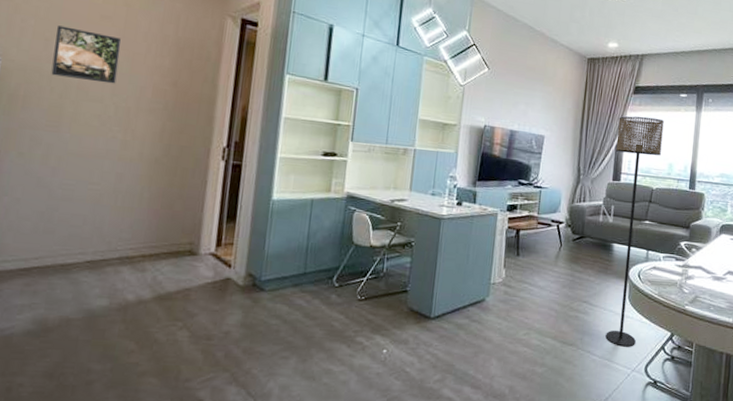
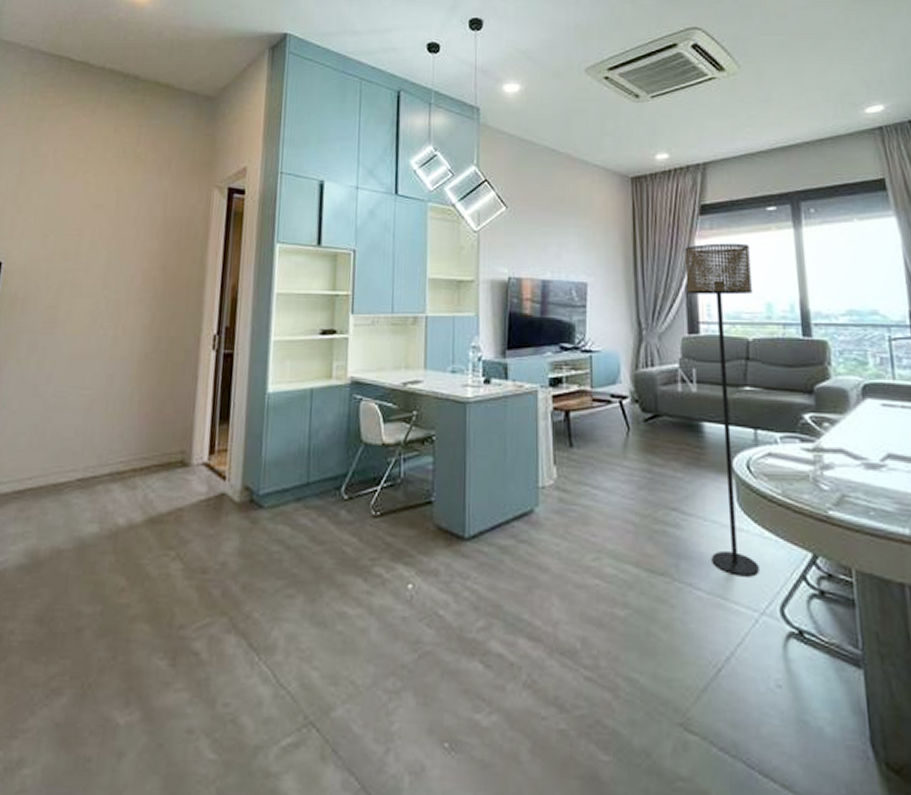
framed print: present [51,25,122,84] -> none [47,221,113,276]

